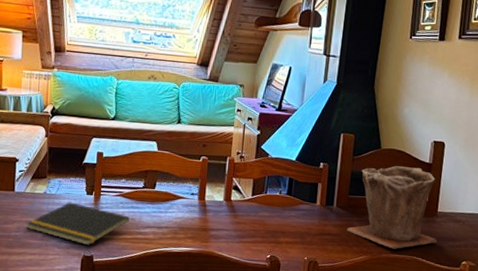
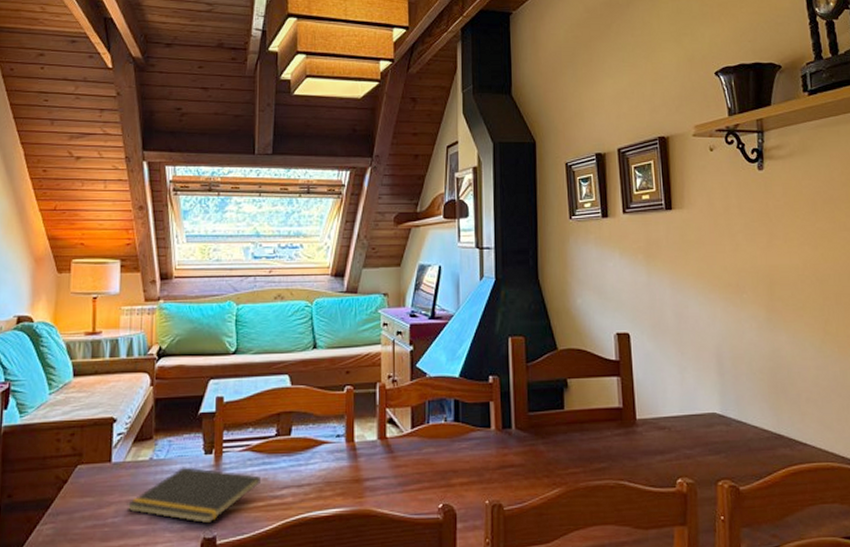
plant pot: present [347,166,437,249] -> none [532,368,643,475]

